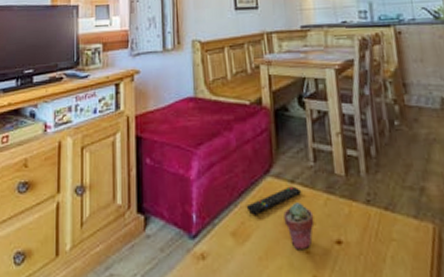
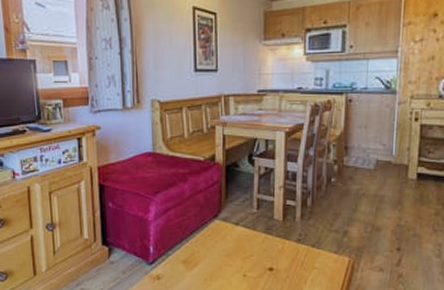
remote control: present [246,186,302,215] -> none [196,227,244,248]
potted succulent: present [283,203,315,250] -> none [227,240,252,274]

